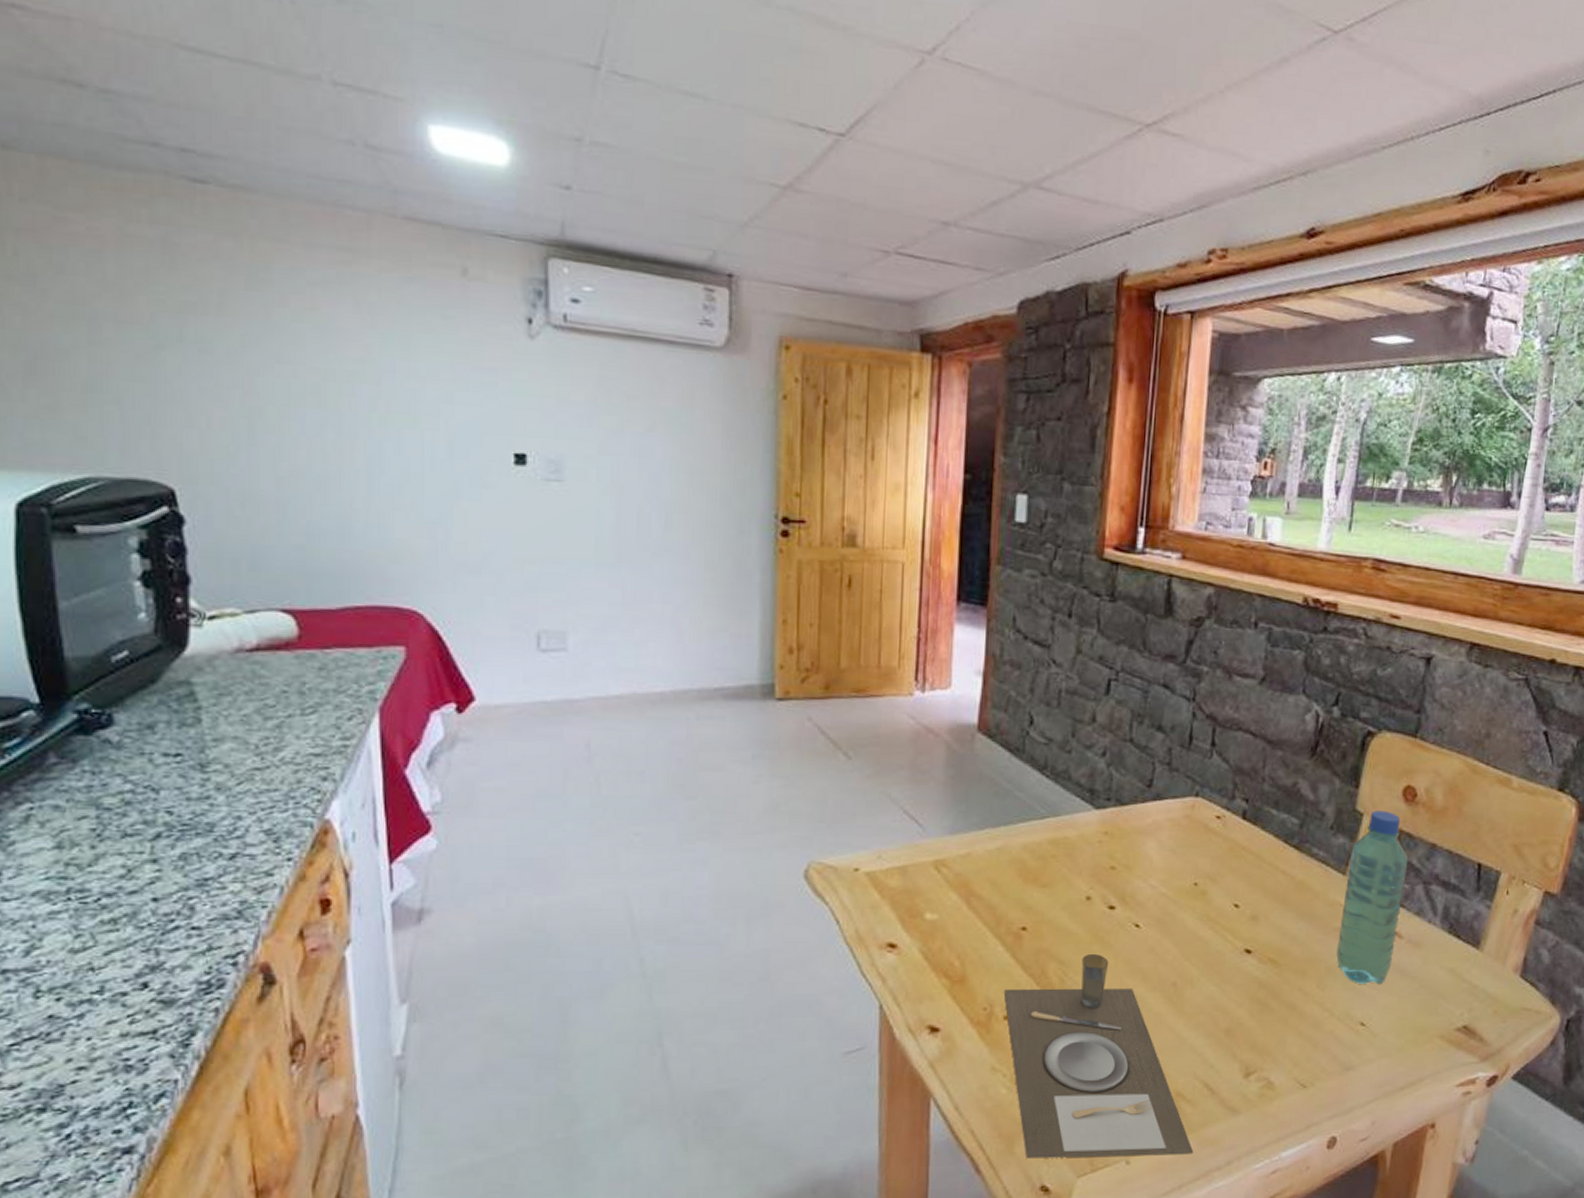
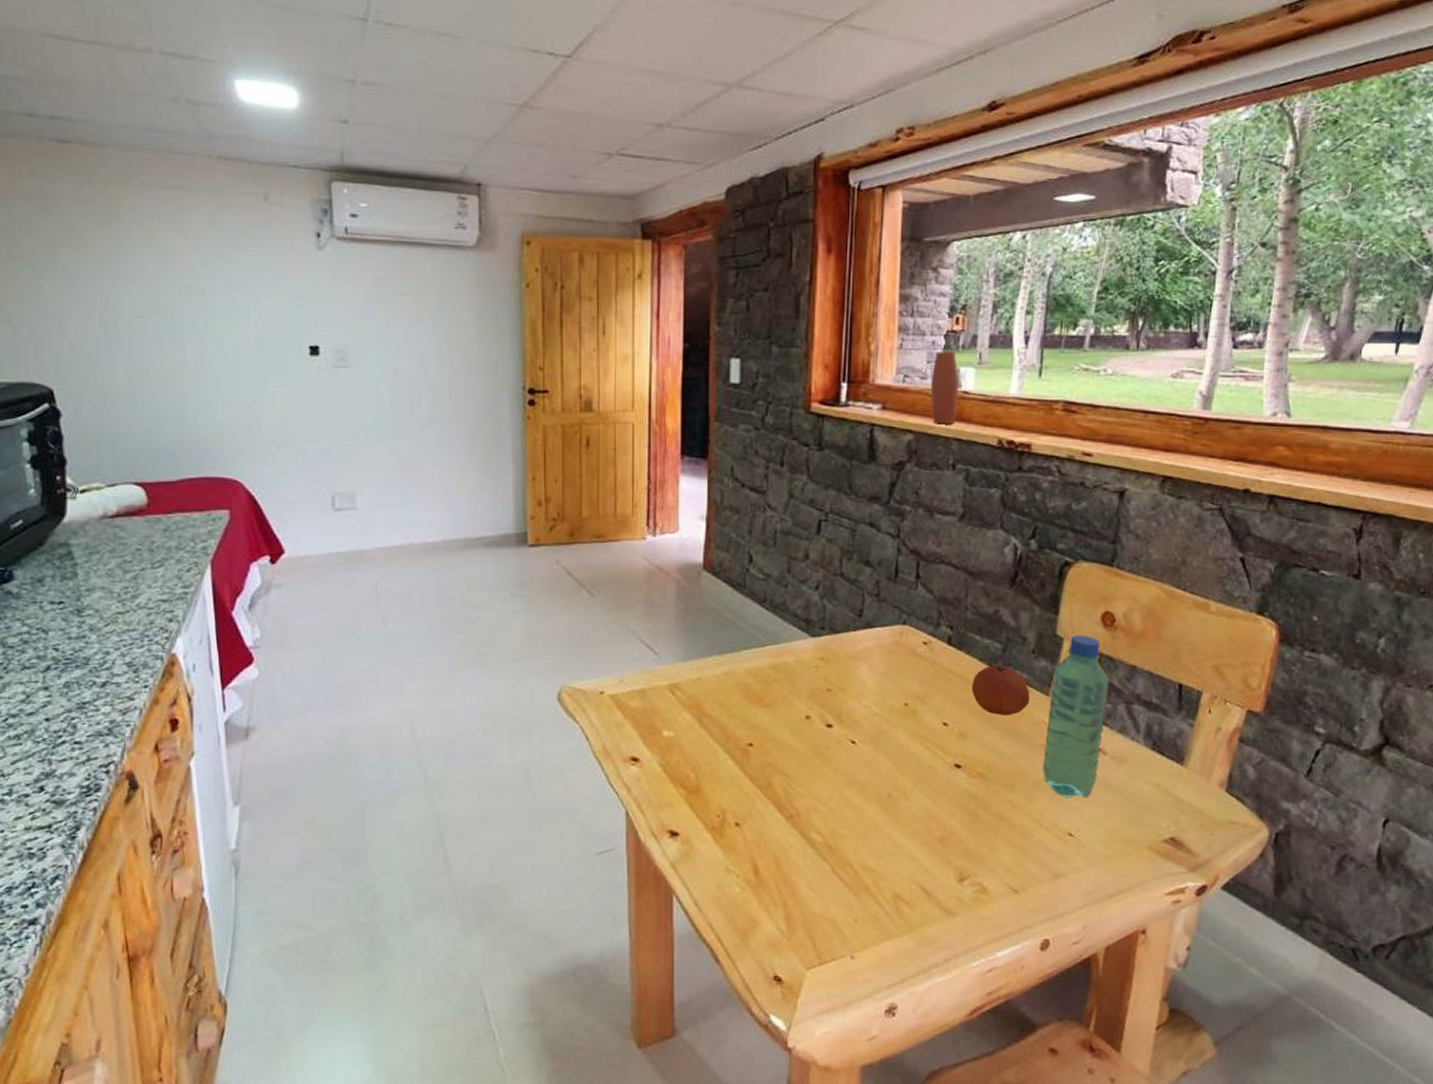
place setting: present [1004,954,1194,1159] -> none [735,768,914,951]
vase: none [1234,498,1265,579] -> present [930,351,959,424]
fruit: none [1266,840,1326,896] -> present [972,664,1030,715]

